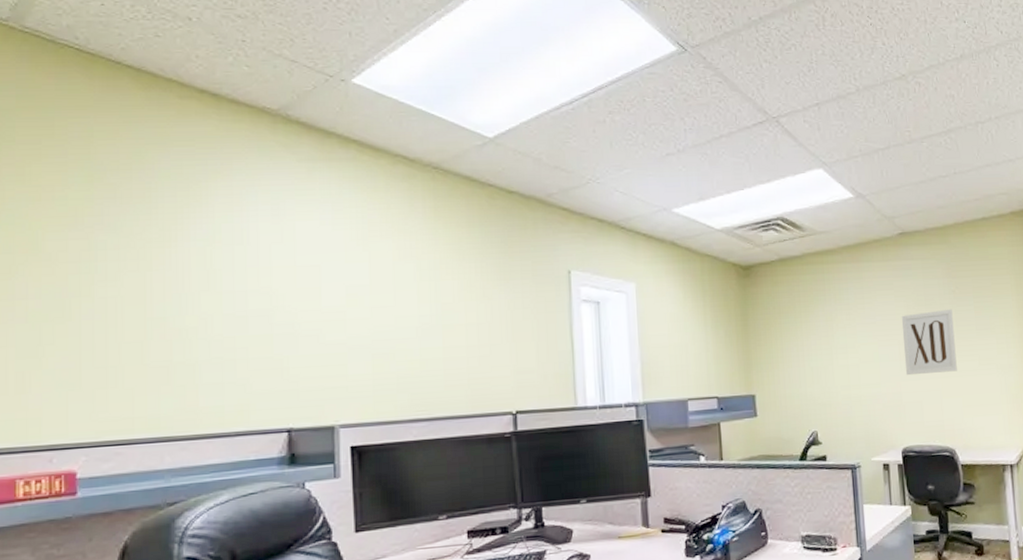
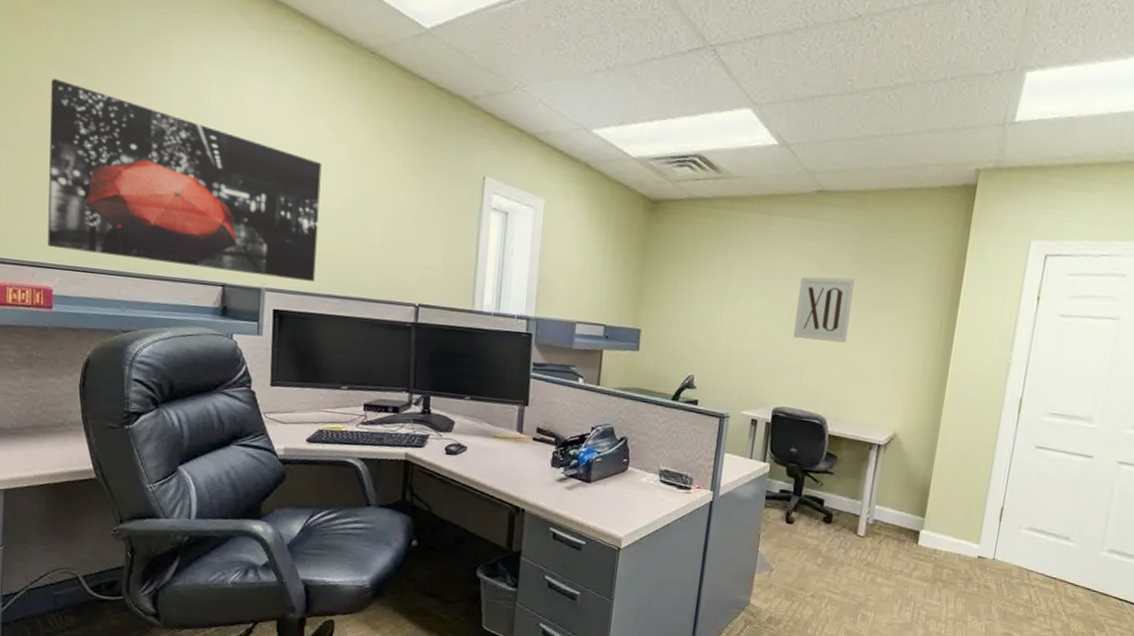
wall art: none [68,240,396,425] -> present [48,78,322,281]

